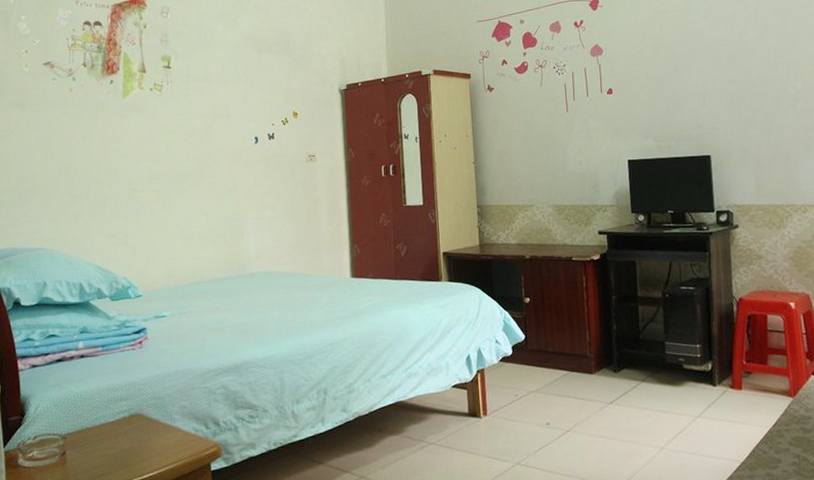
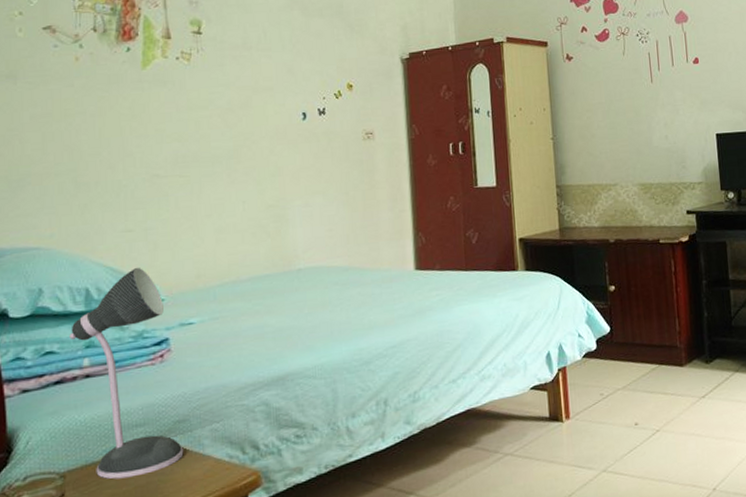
desk lamp: none [68,267,159,443] -> present [69,267,184,479]

